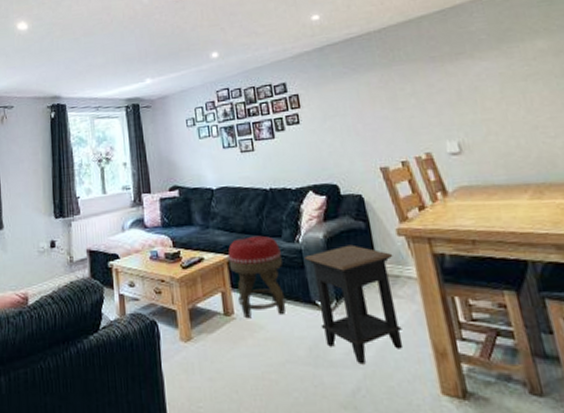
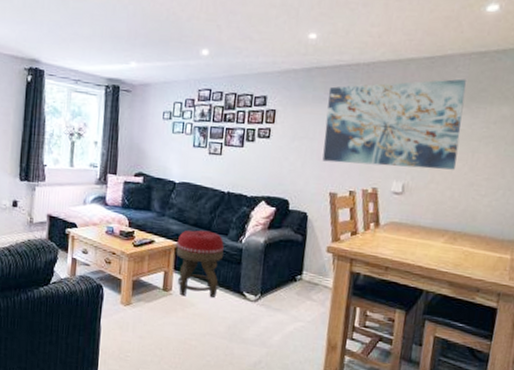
side table: present [305,244,403,365] -> none [242,252,318,345]
wall art: none [346,23,510,136] -> present [322,78,466,170]

